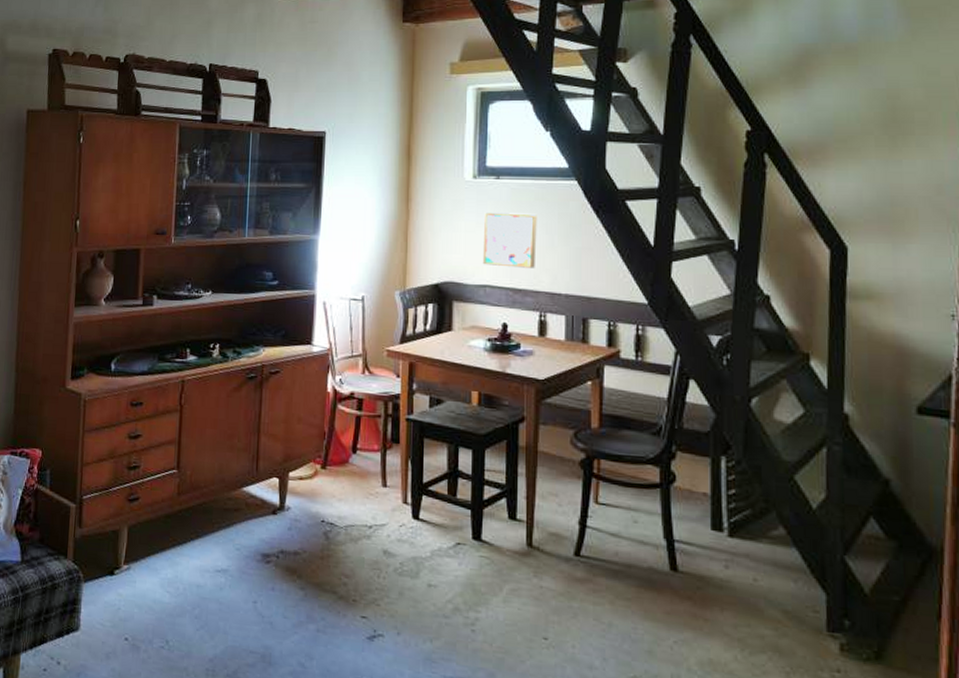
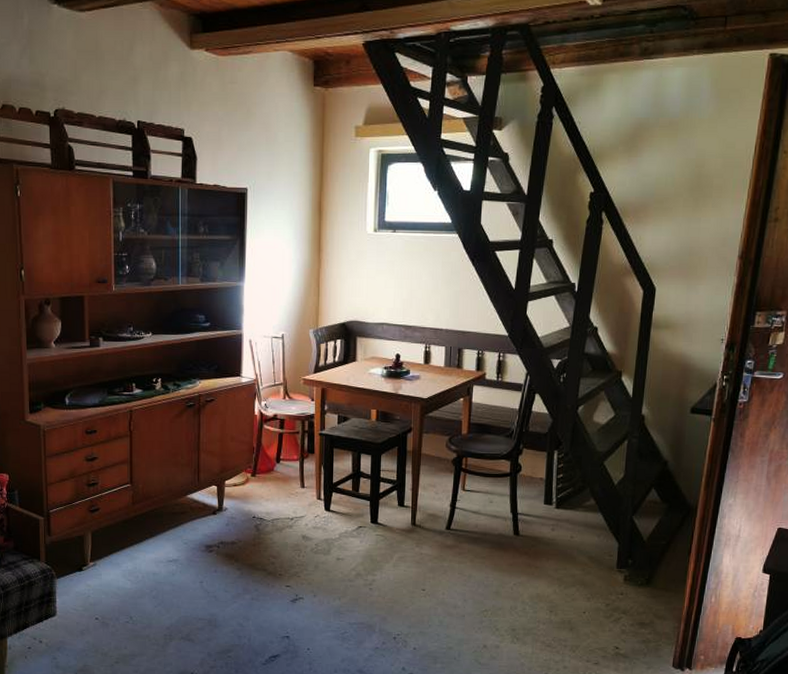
wall art: present [482,212,537,268] -> none [381,261,425,308]

